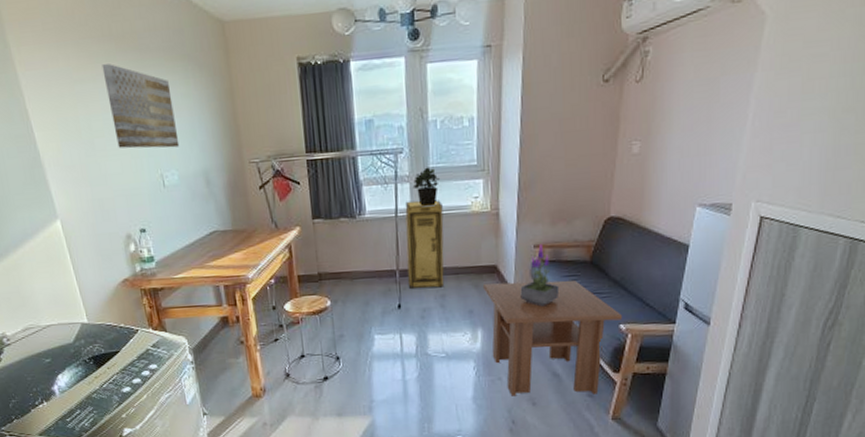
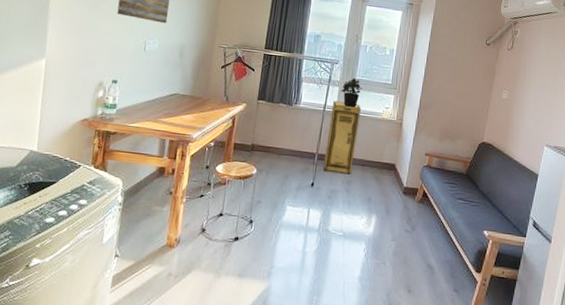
coffee table: present [484,280,623,396] -> none [380,178,487,290]
potted plant: present [520,243,560,307] -> none [410,153,441,205]

